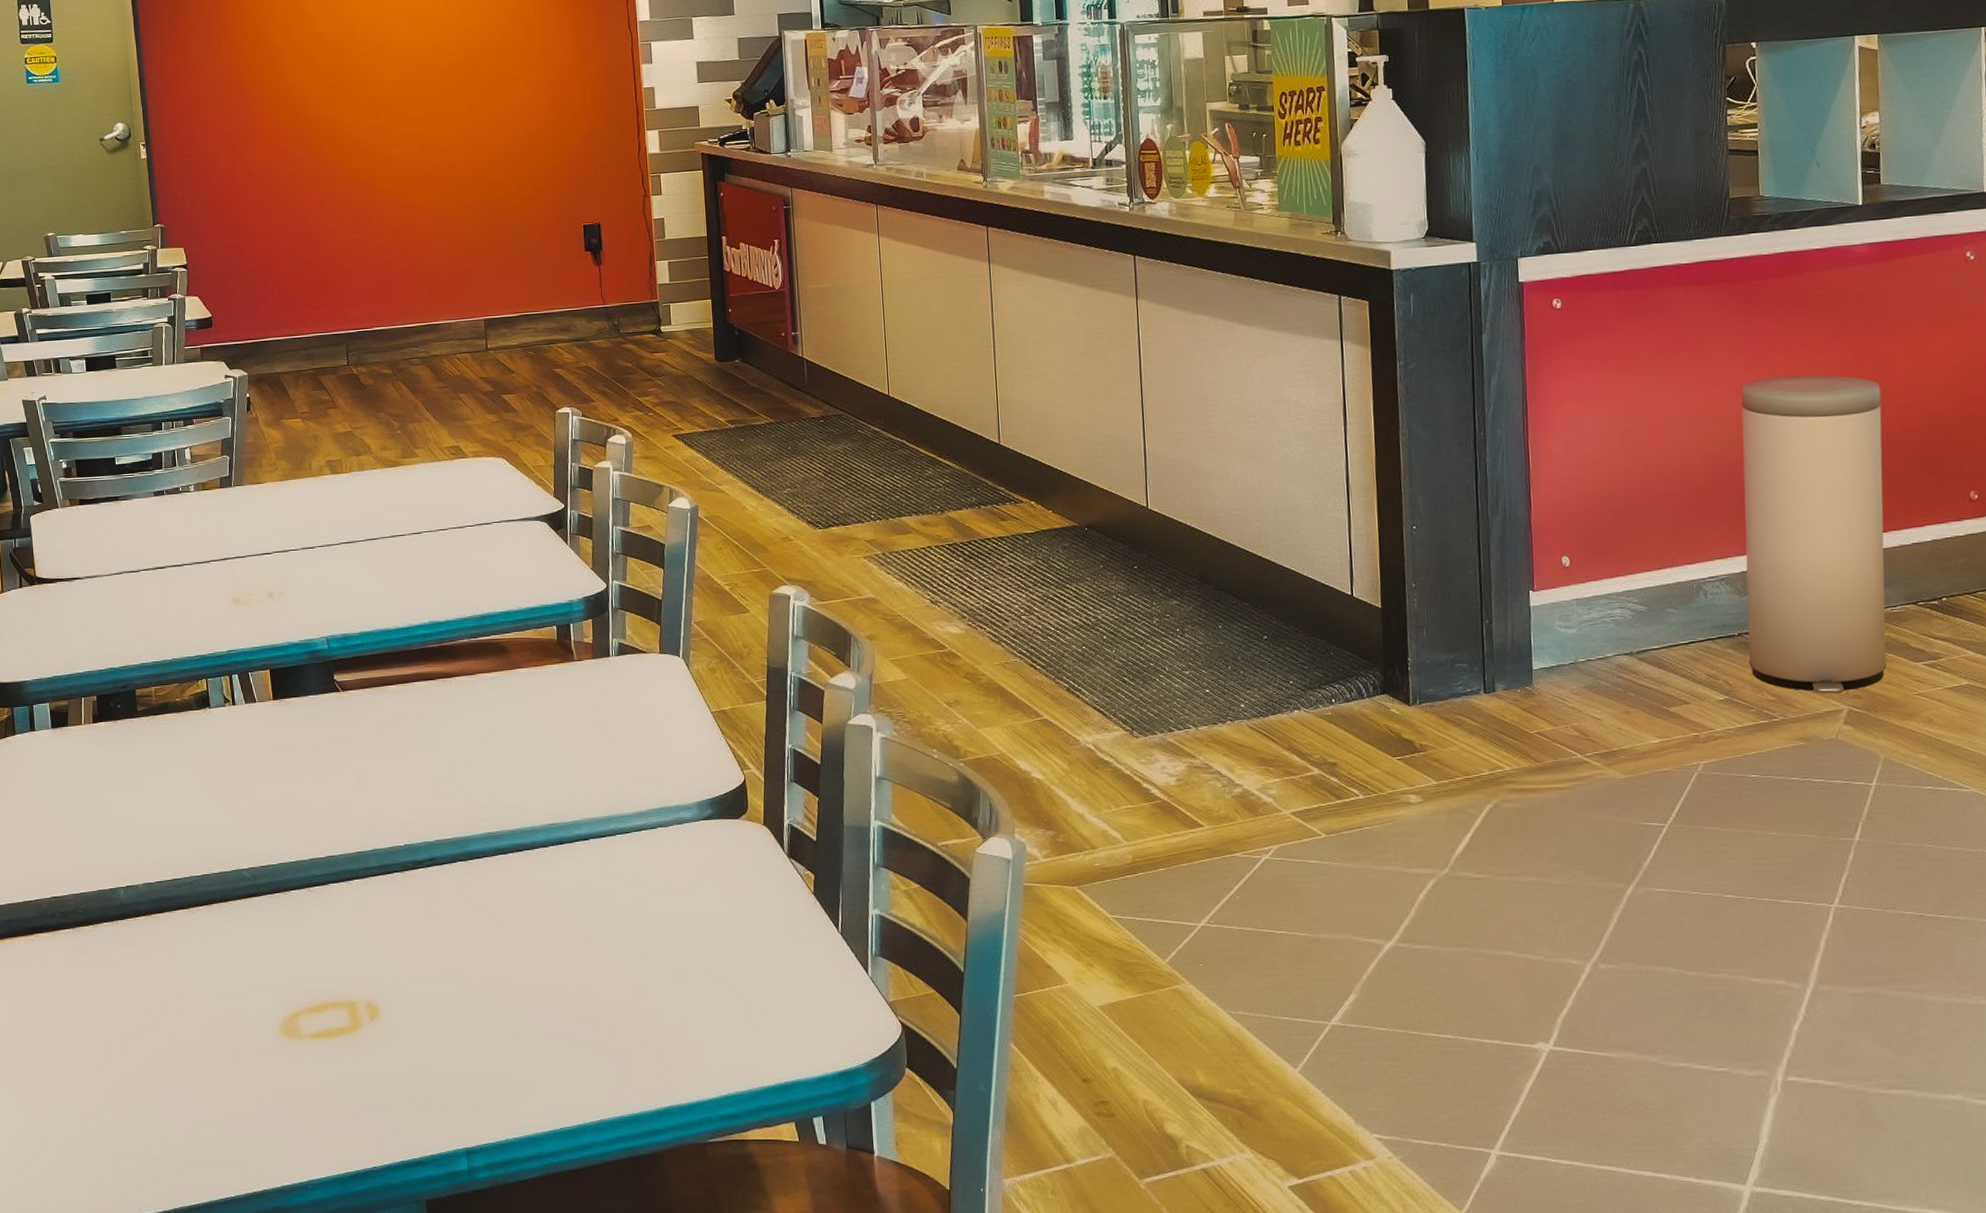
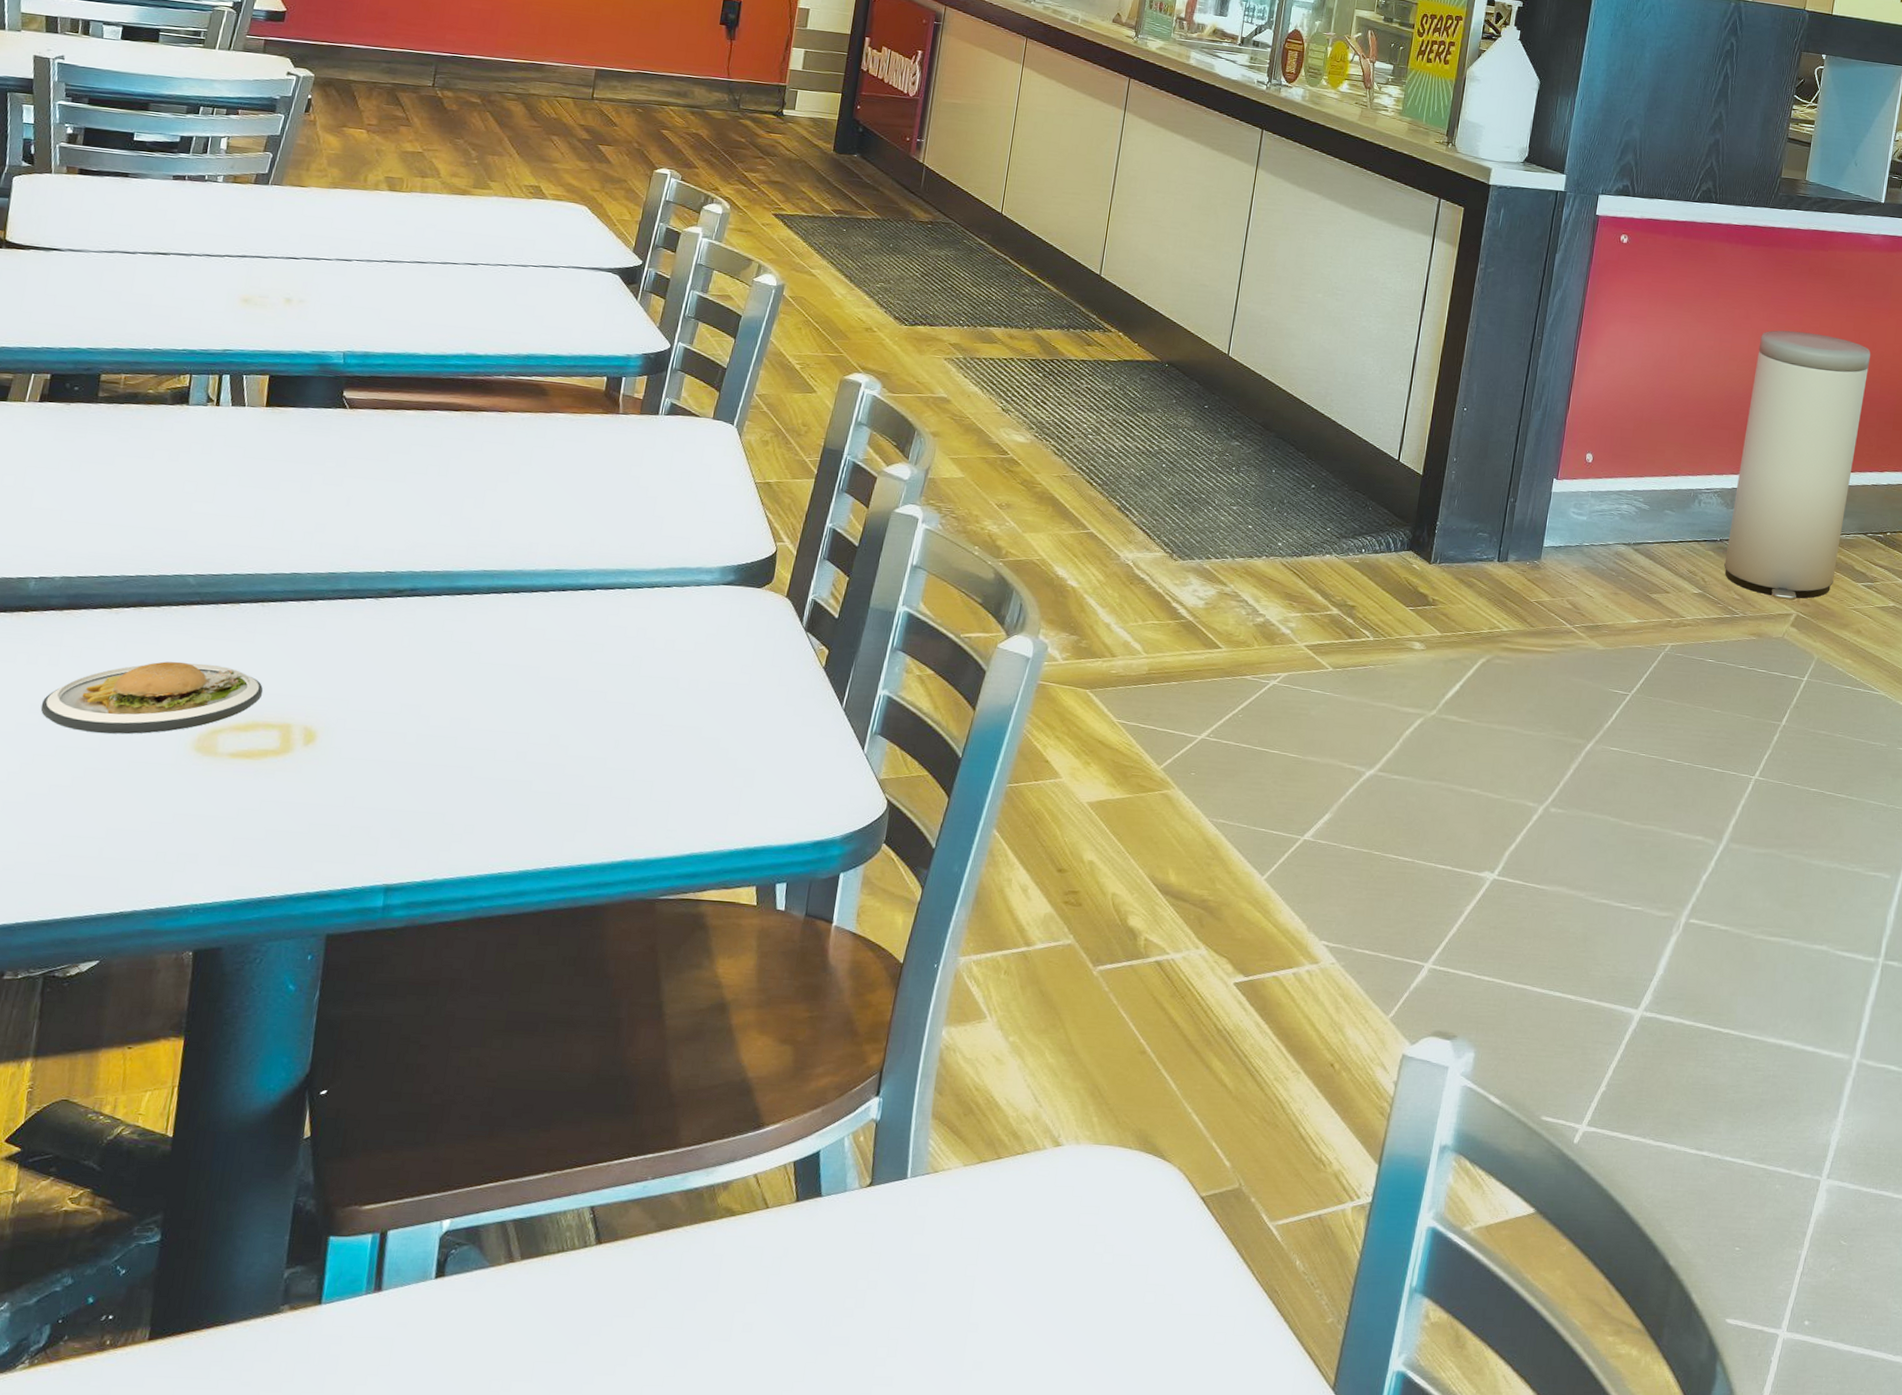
hamburger: none [152,951,326,1027] -> present [40,661,263,735]

